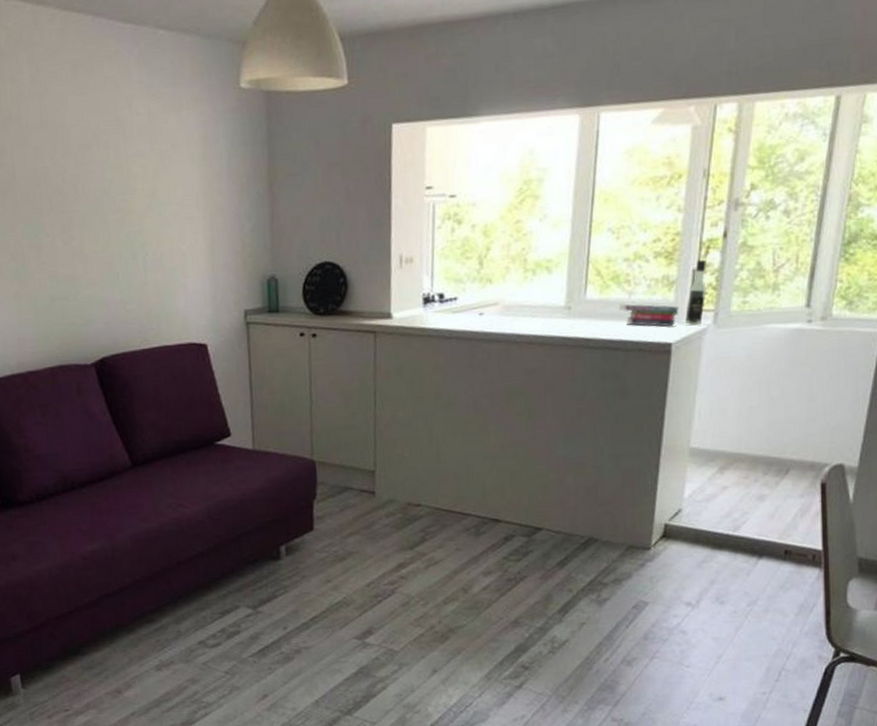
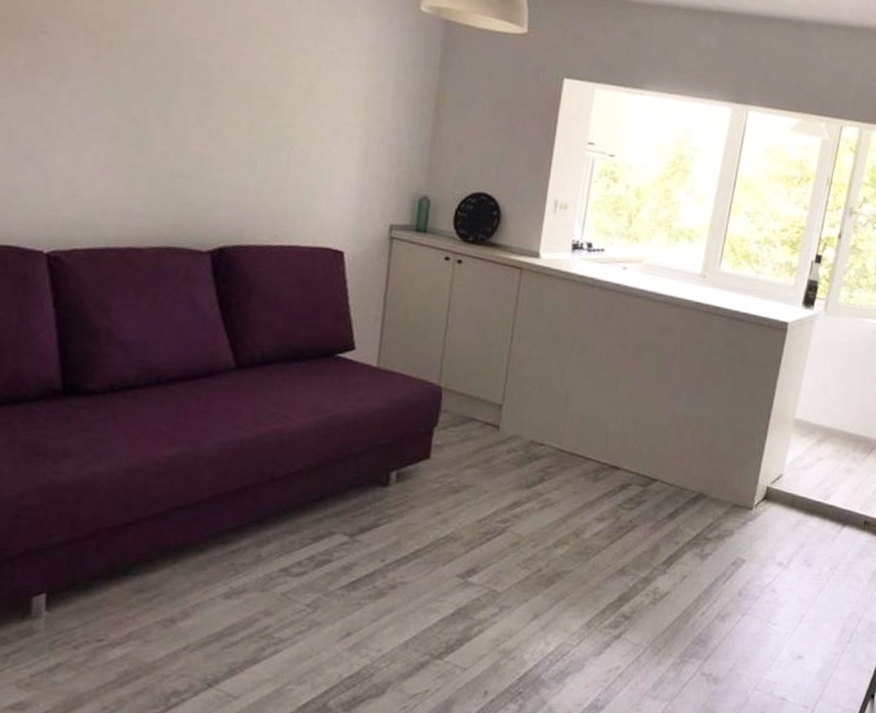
books: present [618,303,679,327] -> none [747,280,797,308]

